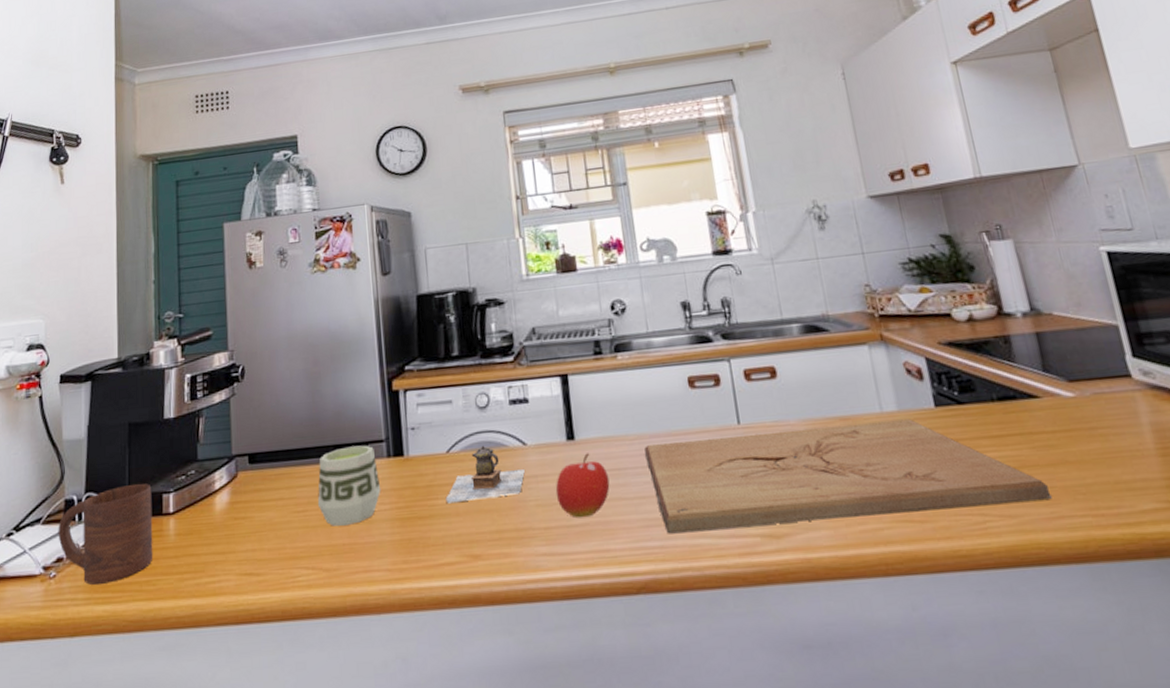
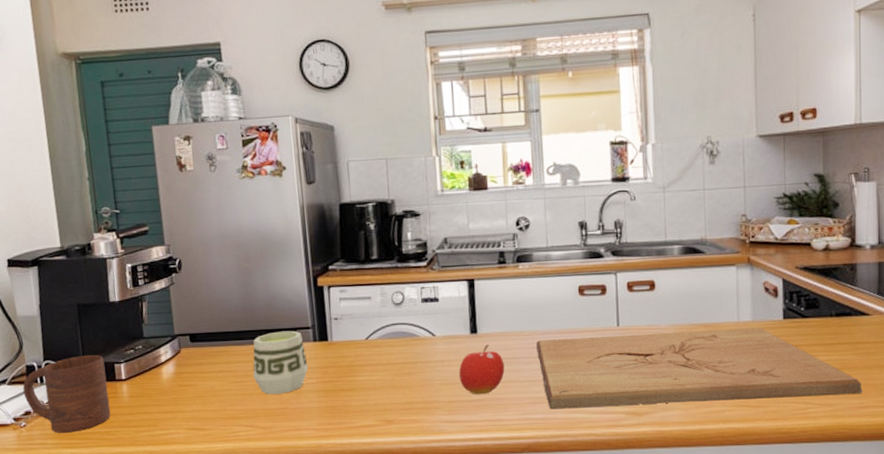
teapot: present [445,445,525,504] -> none [364,334,433,380]

